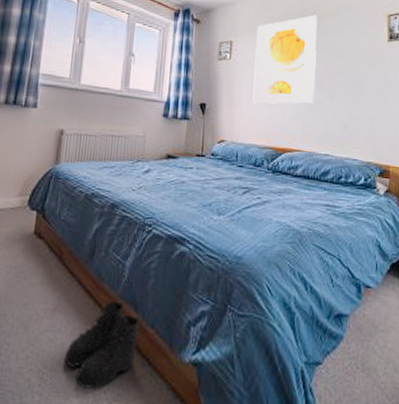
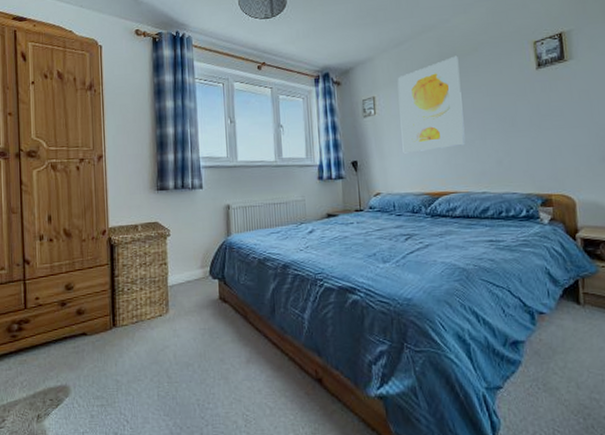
boots: present [64,300,141,391] -> none [263,349,327,427]

